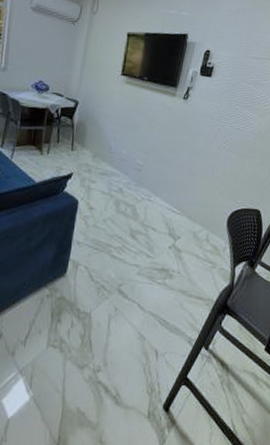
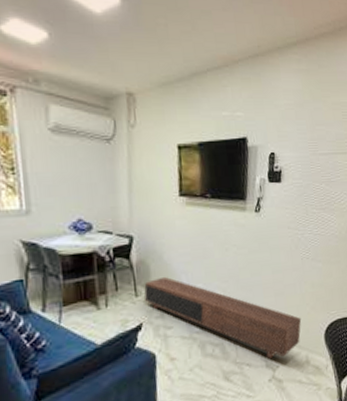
media console: none [78,138,209,231] -> present [144,276,302,359]

